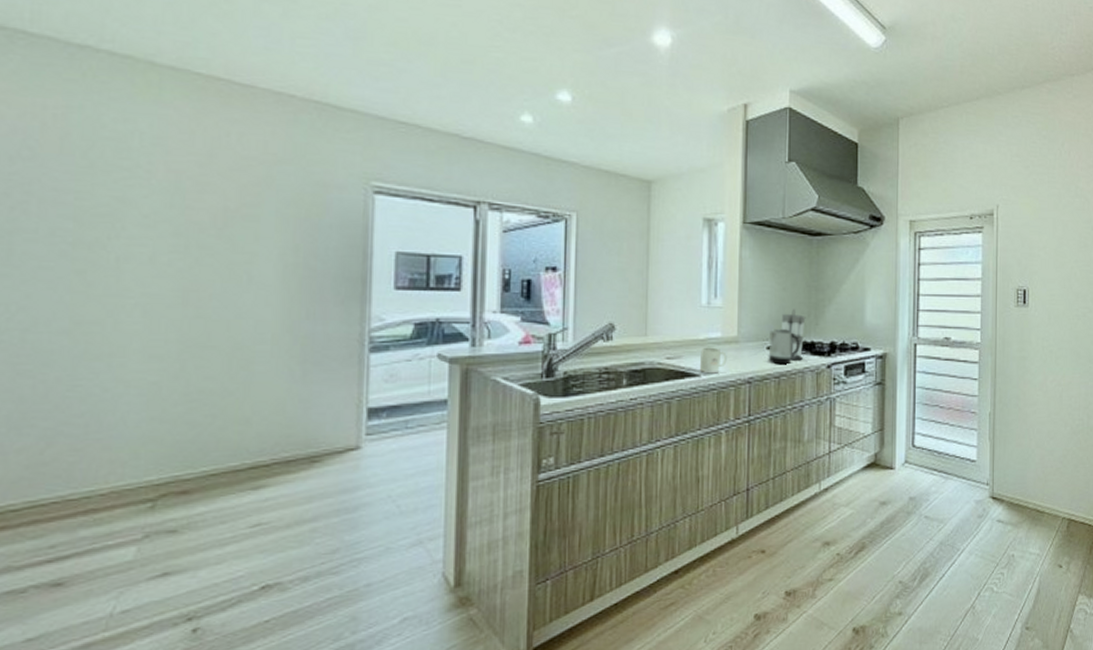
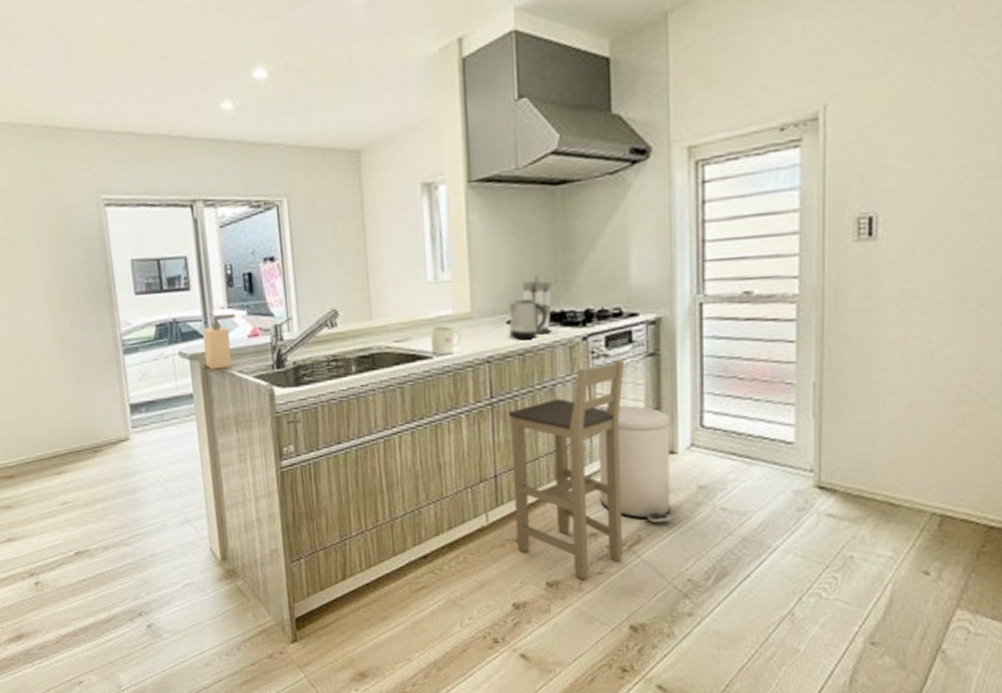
soap dispenser: none [466,319,508,375] -> present [203,314,236,370]
bar stool: none [762,386,859,588] -> present [508,359,625,580]
pedal bin: none [834,426,889,532] -> present [597,405,672,524]

